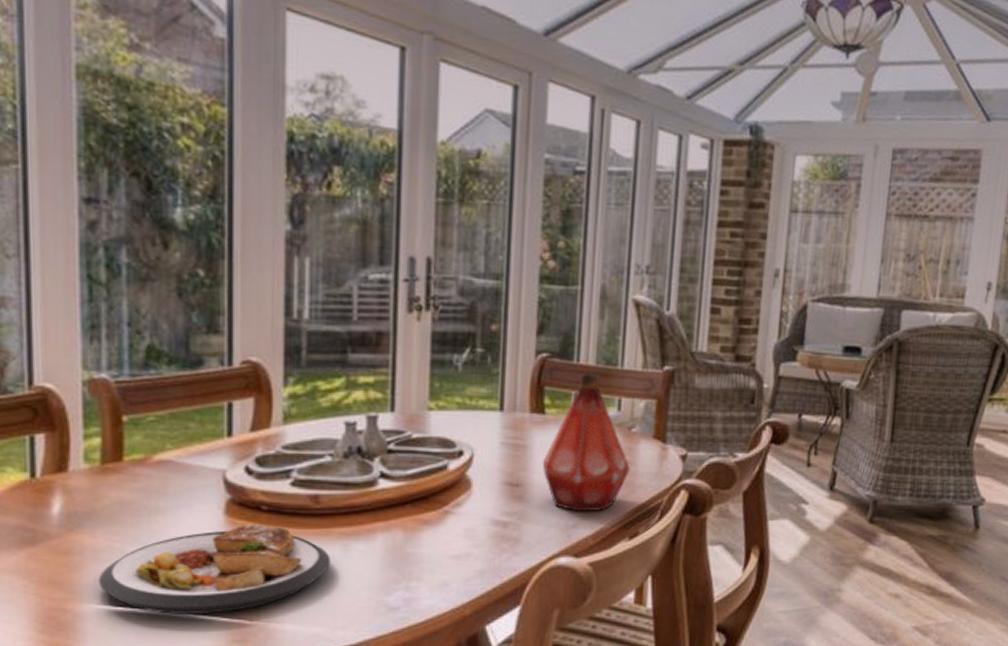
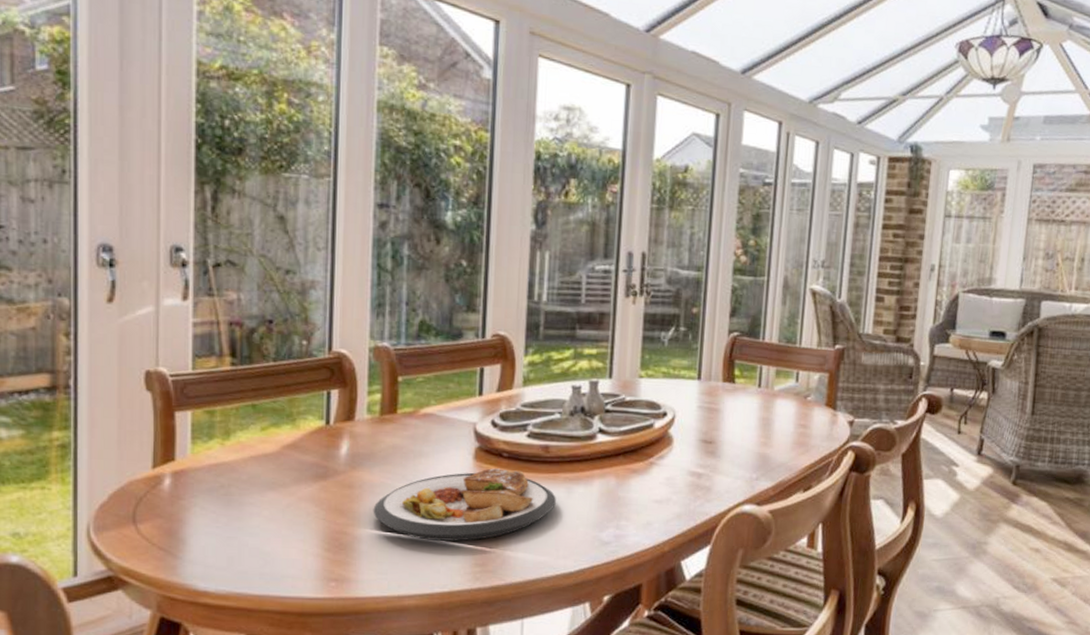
bottle: present [542,373,631,512] -> none [731,350,806,467]

